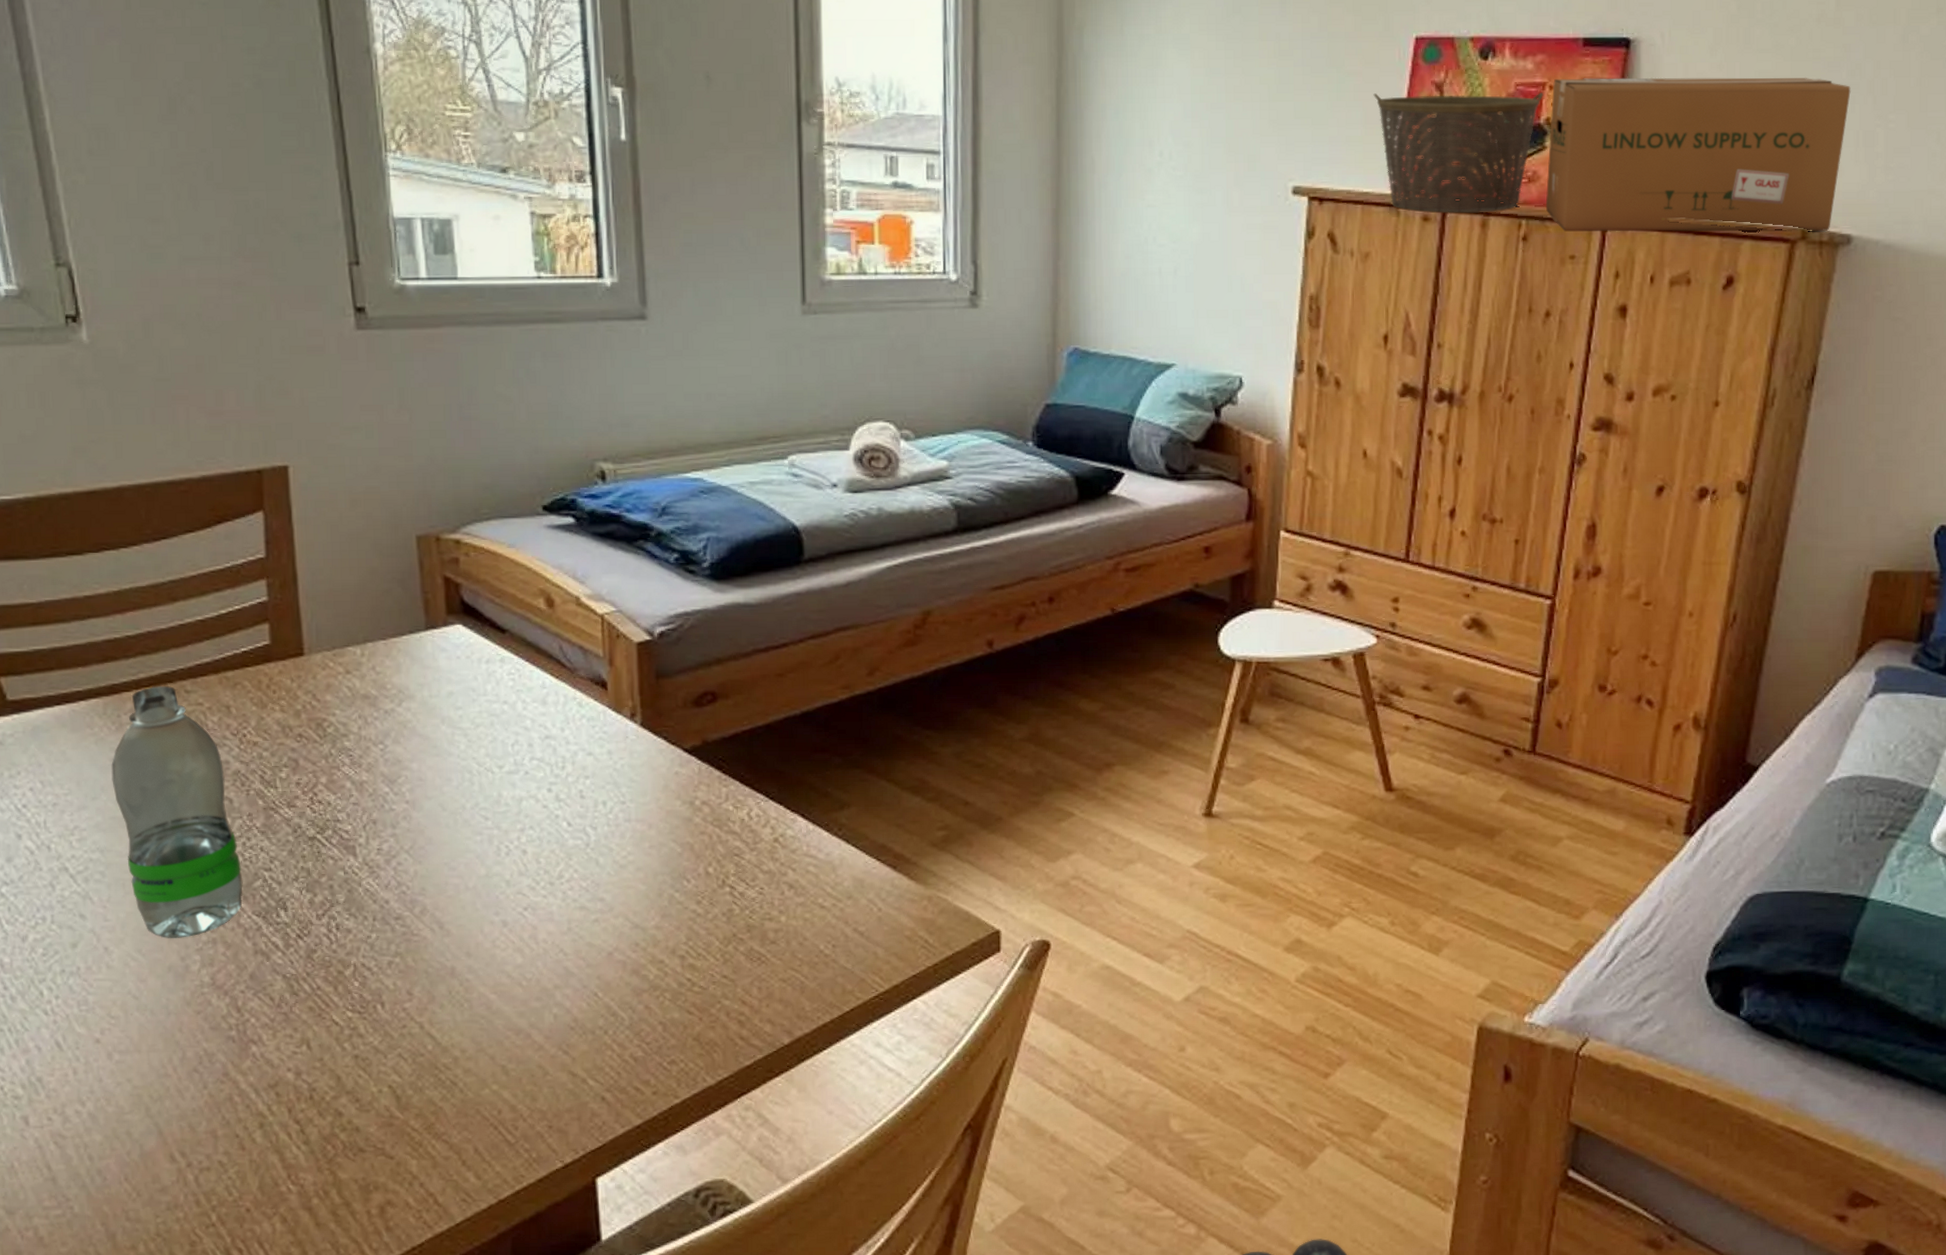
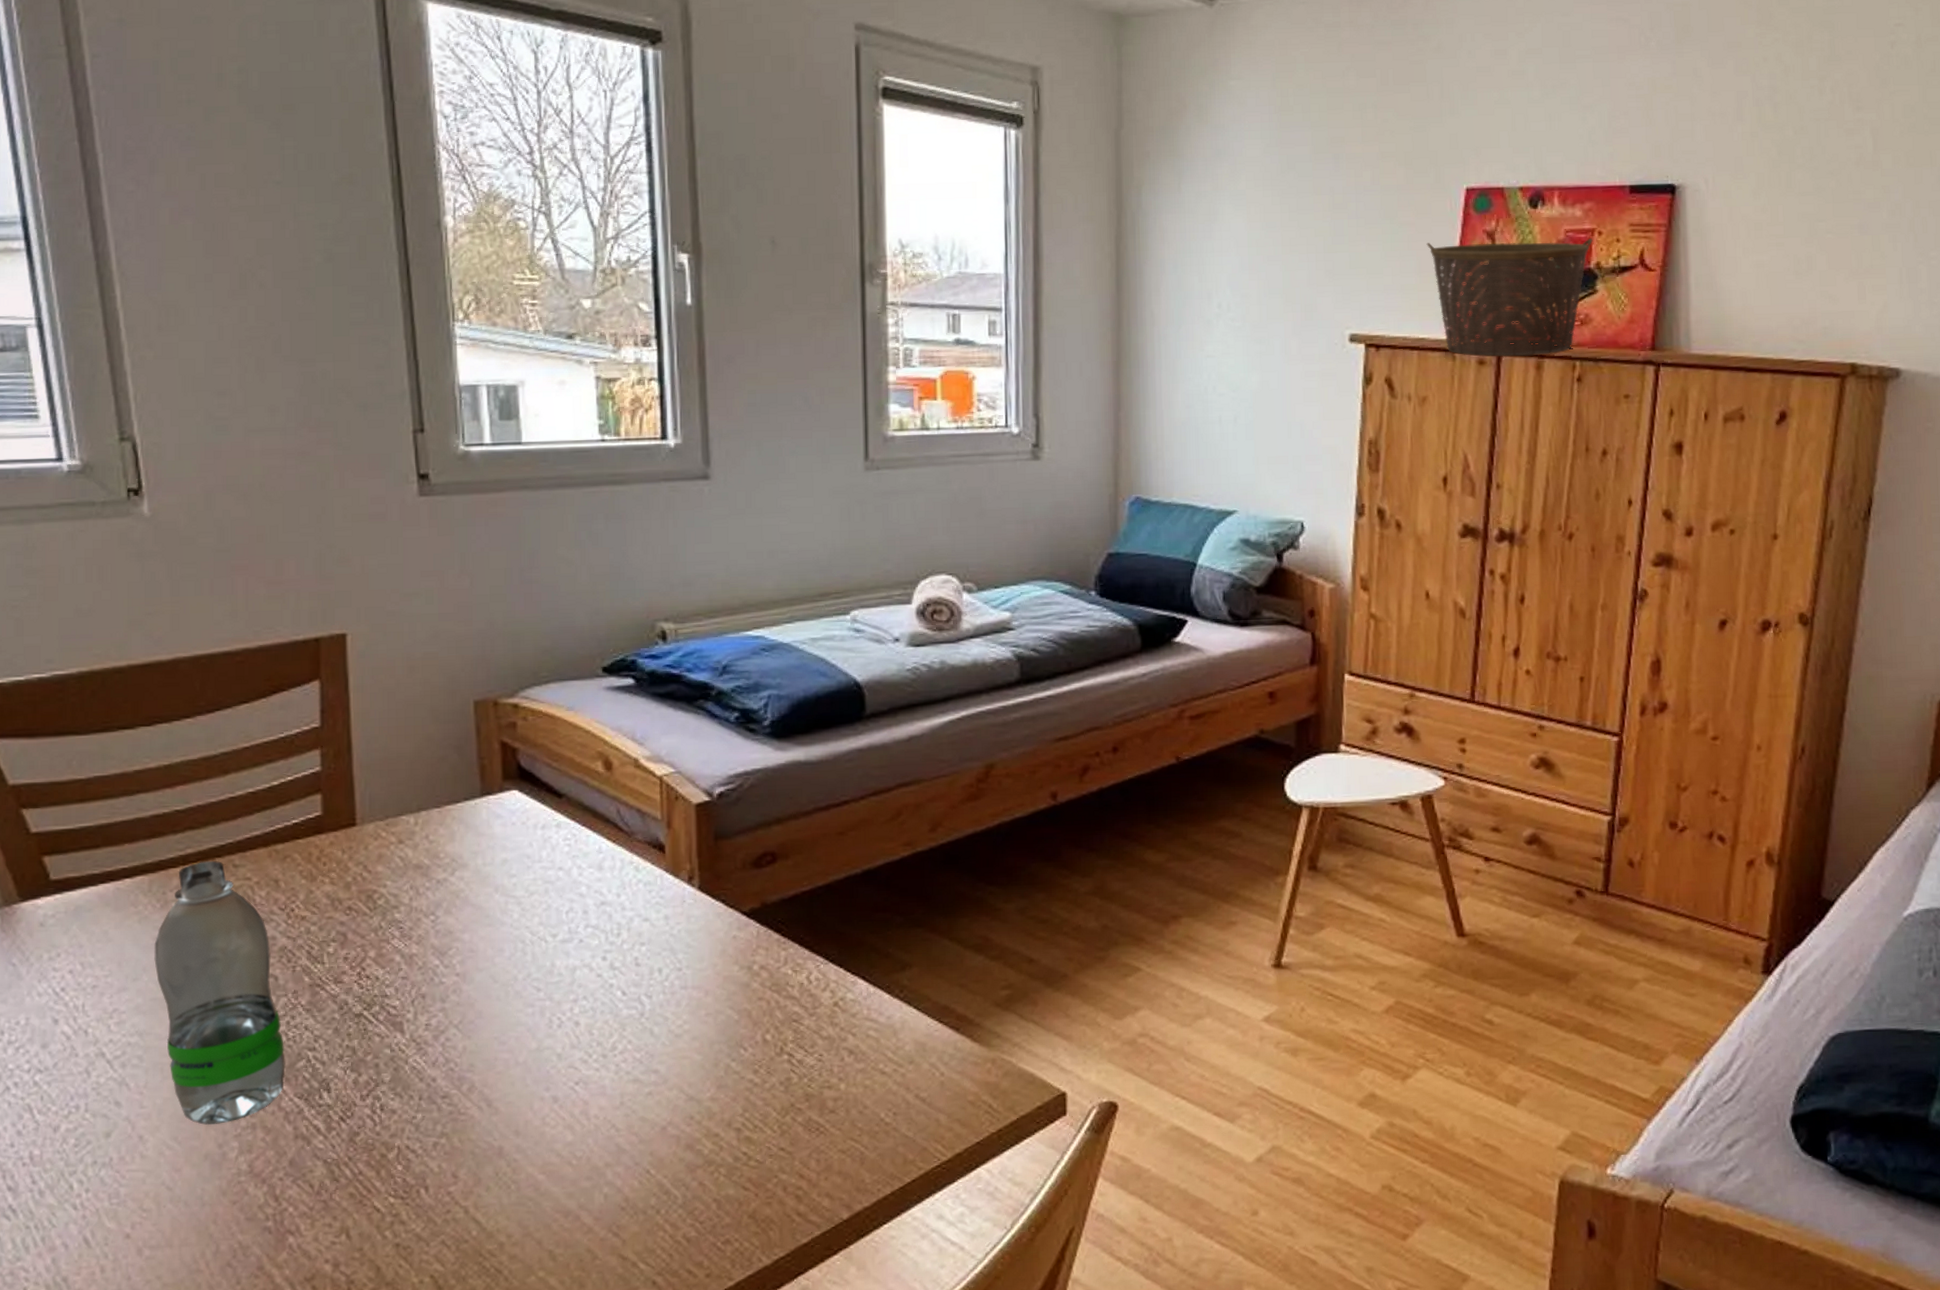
box: present [1545,77,1851,233] -> none [1598,218,1892,372]

